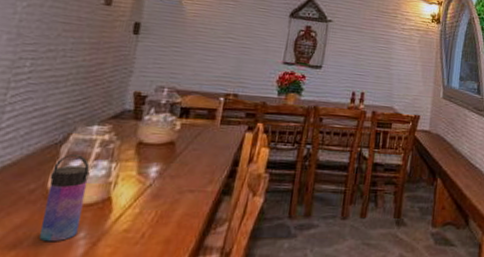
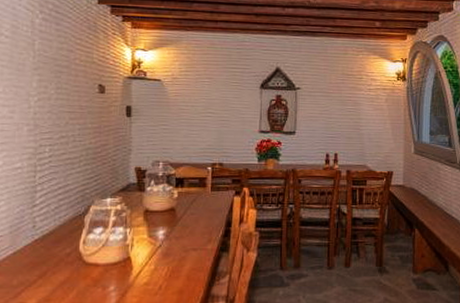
water bottle: present [39,153,91,242] -> none [79,222,112,295]

